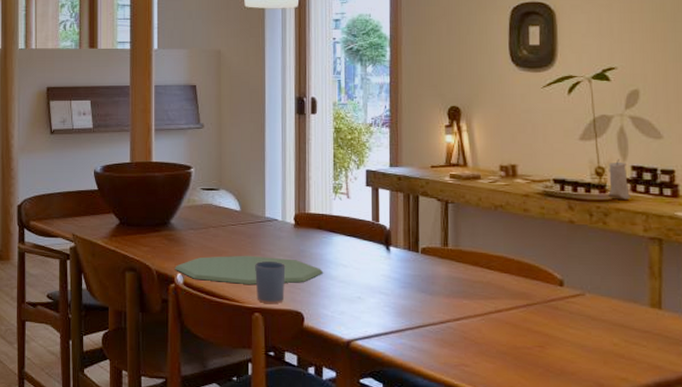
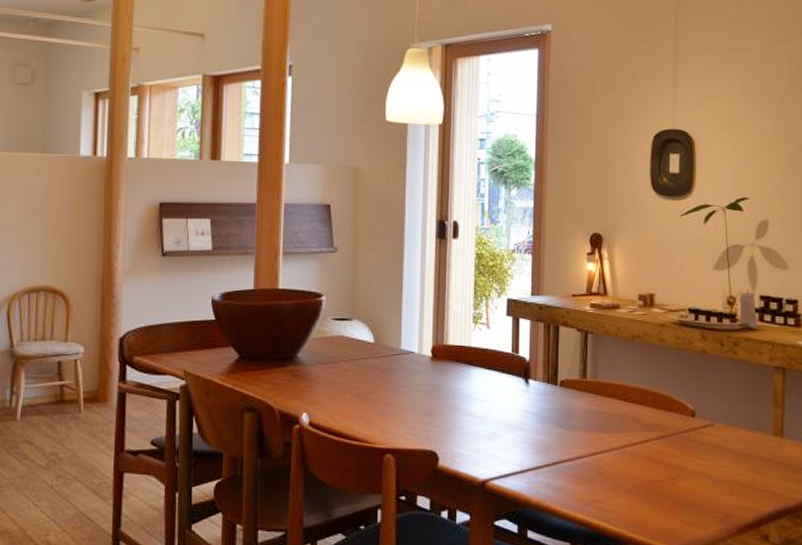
placemat: present [175,255,324,284] -> none [300,391,461,423]
mug: present [255,261,286,303] -> none [388,398,421,443]

